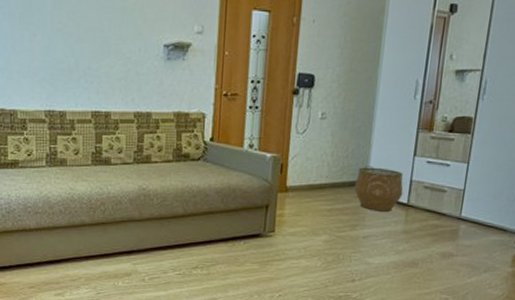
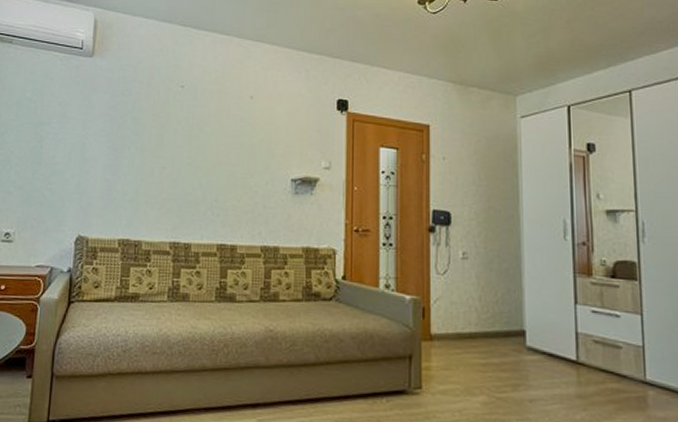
basket: present [354,166,403,212] -> none [510,313,570,370]

